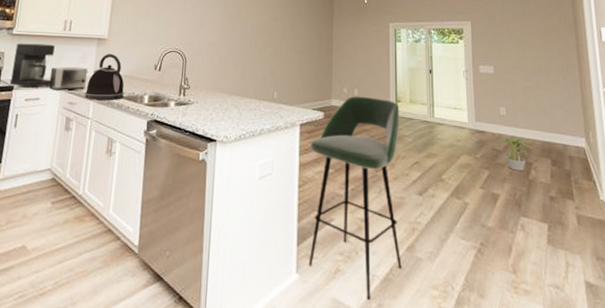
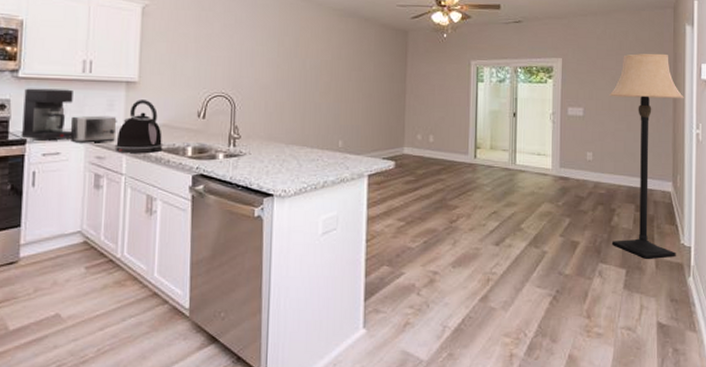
bar stool: present [308,96,402,301] -> none [376,143,479,351]
potted plant: present [496,136,535,171] -> none [580,182,619,217]
lamp: none [517,17,597,215] -> present [609,53,684,259]

